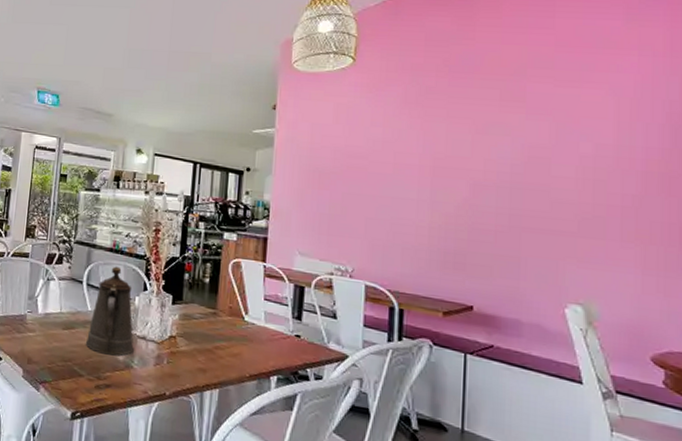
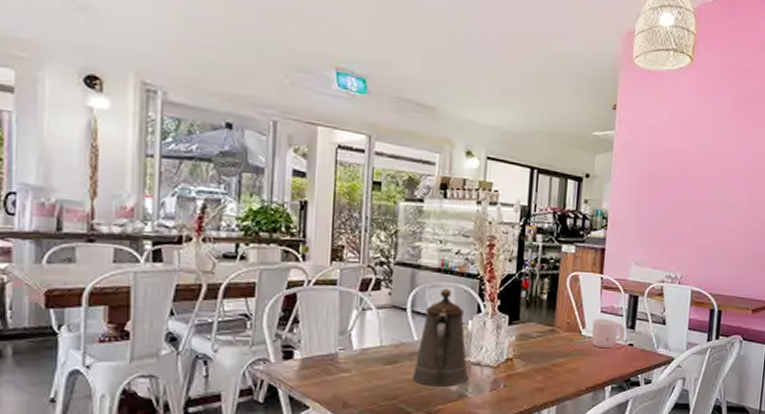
mug: none [255,305,291,338] -> present [591,318,625,349]

